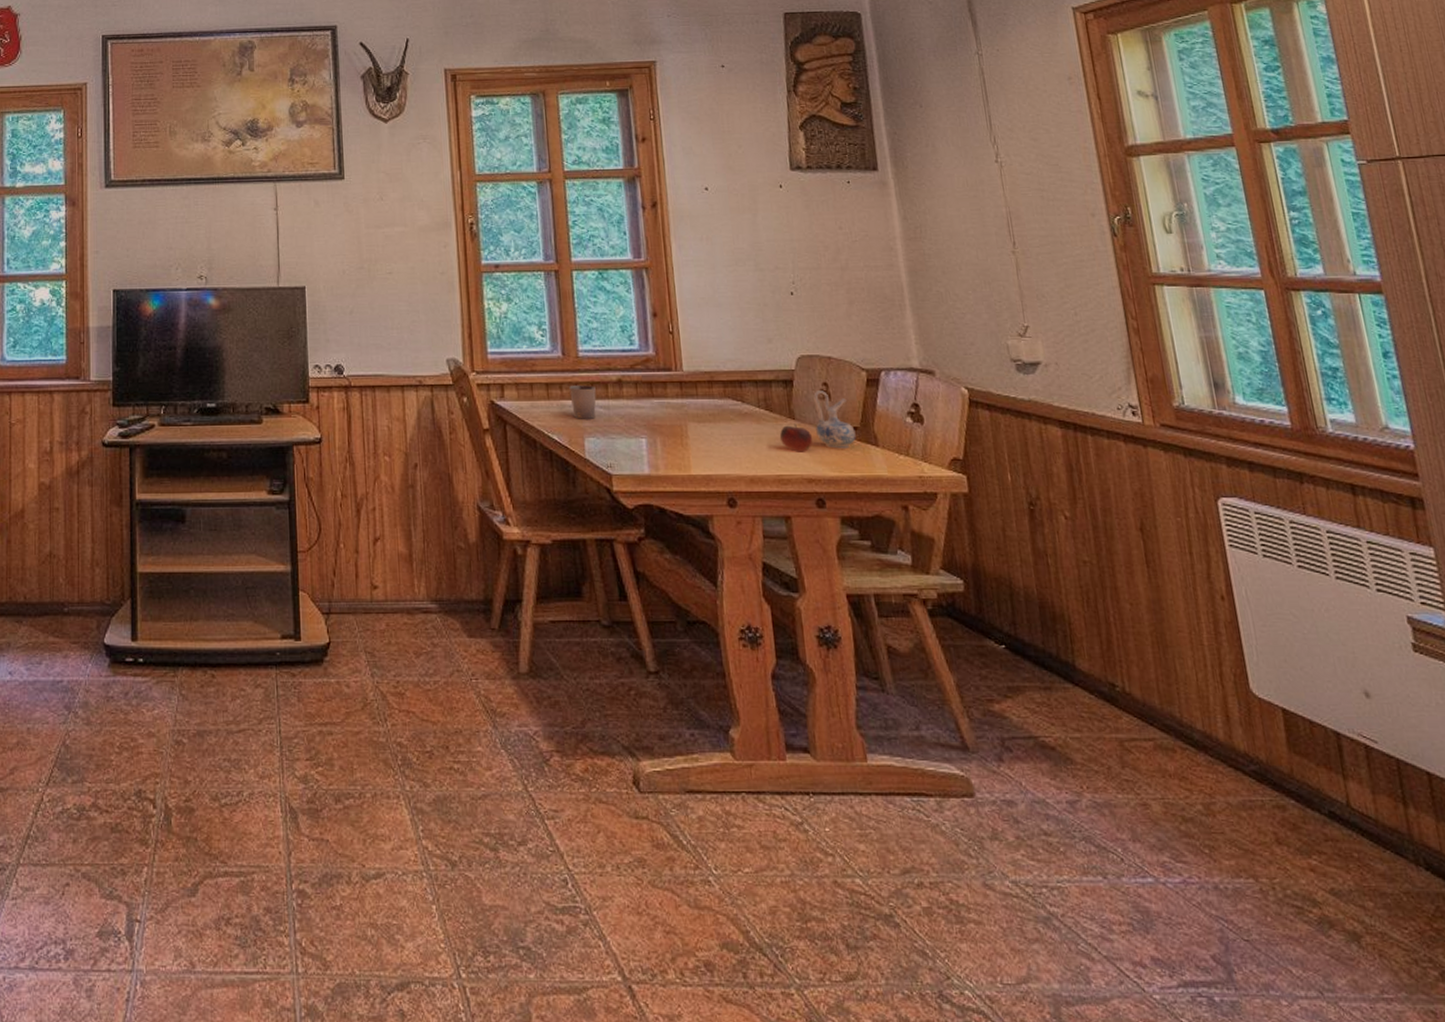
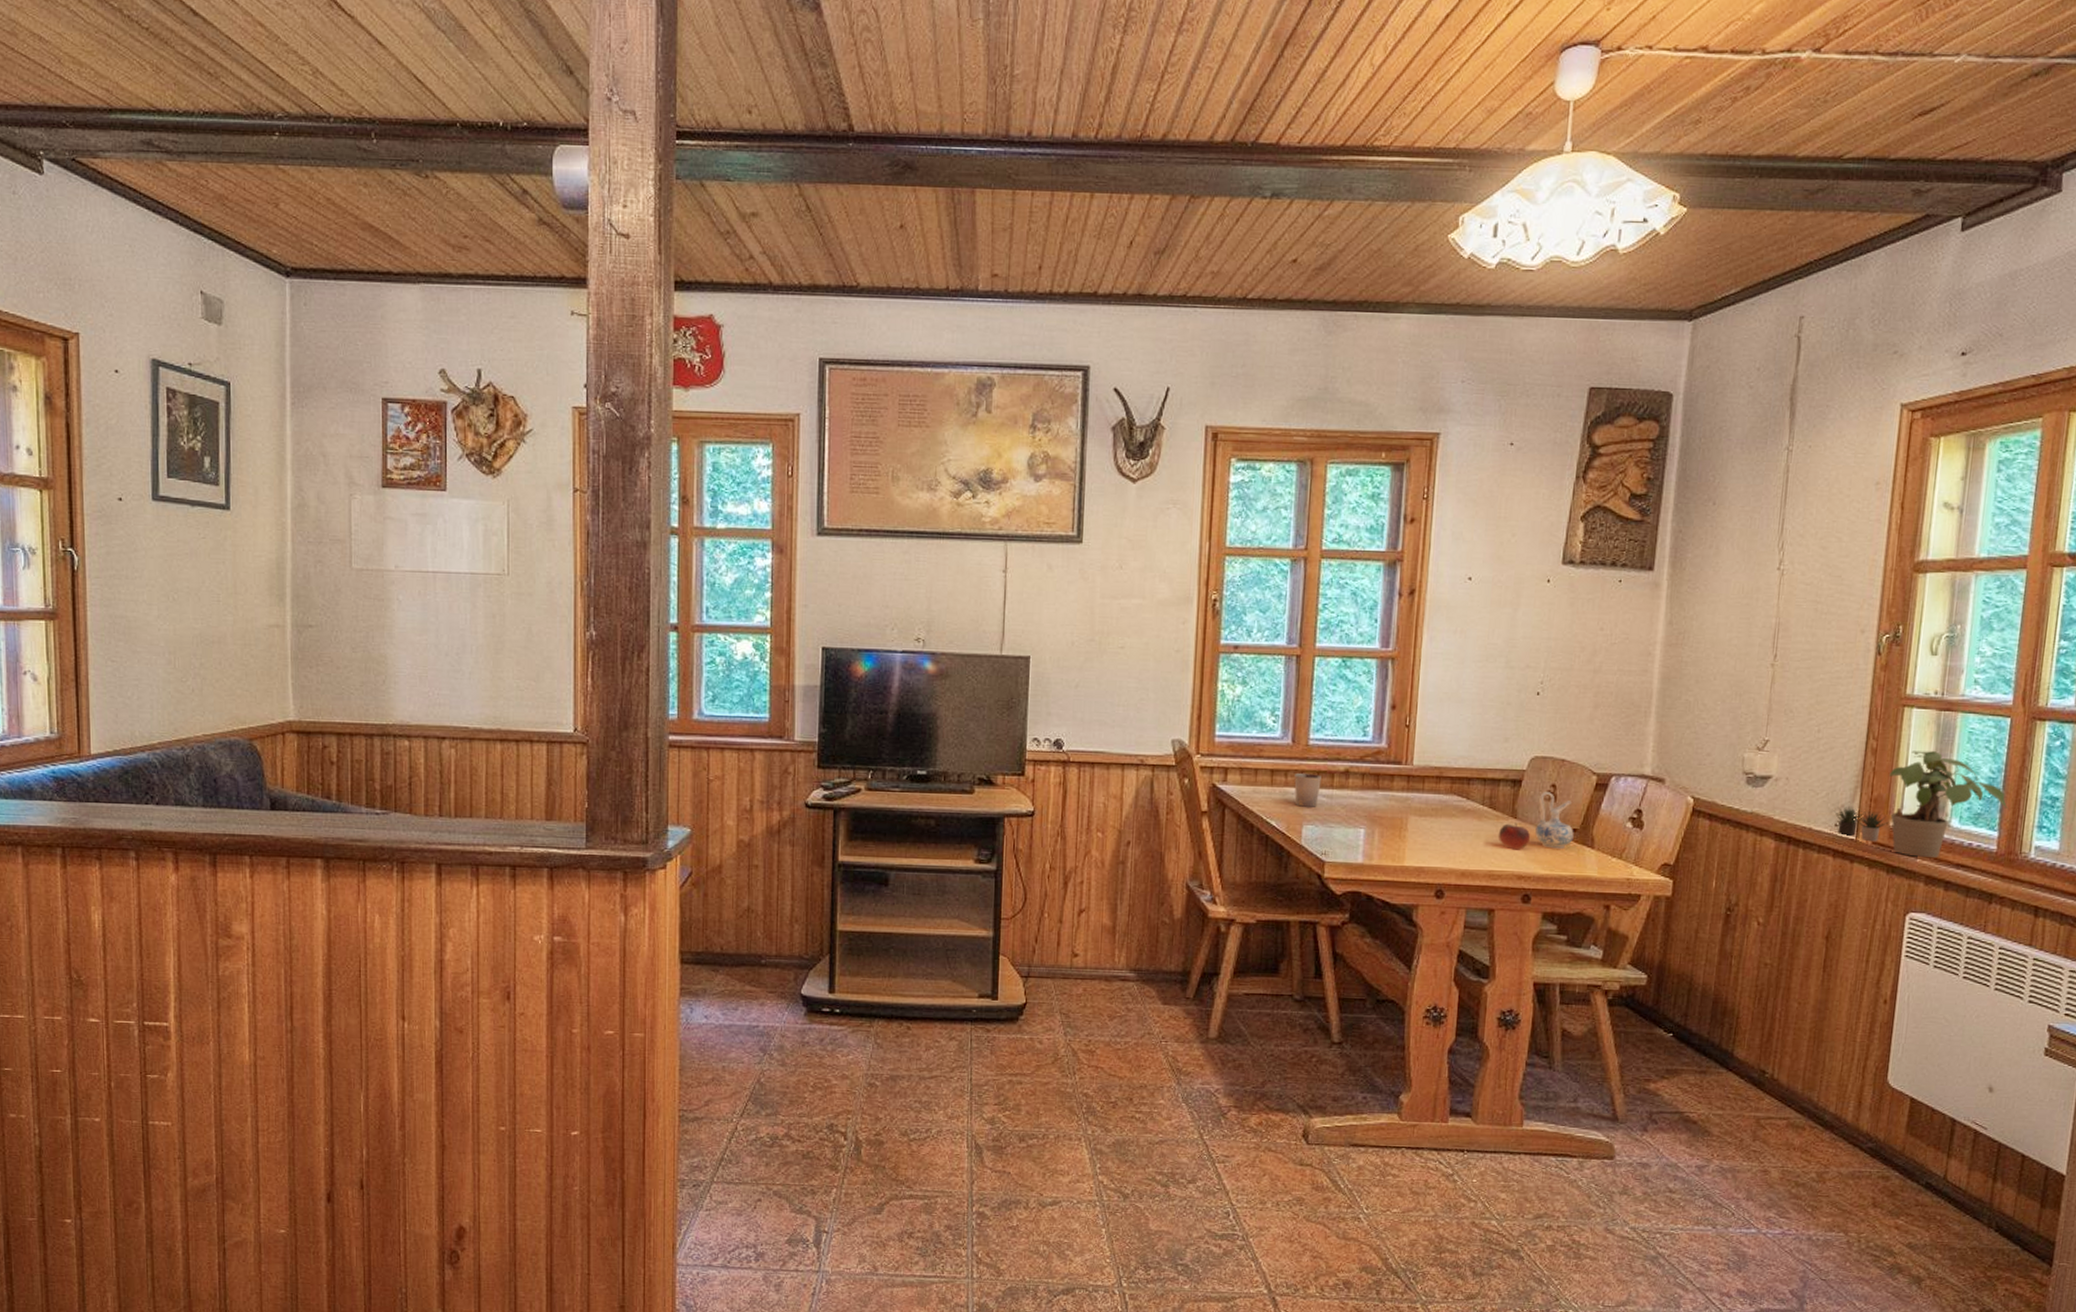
succulent plant: none [1113,389,1172,424] -> present [1834,807,1890,842]
potted plant: none [1158,328,1291,438] -> present [1889,750,2009,859]

